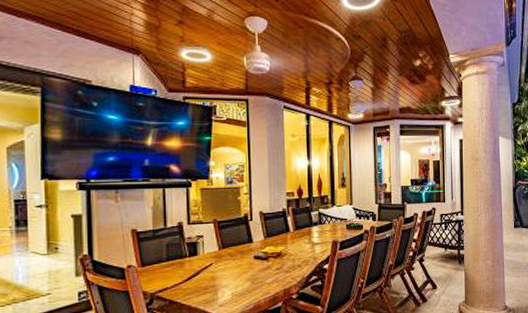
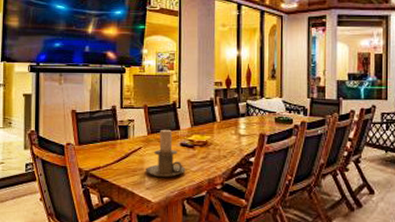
candle holder: none [218,243,260,293] -> present [146,129,186,178]

